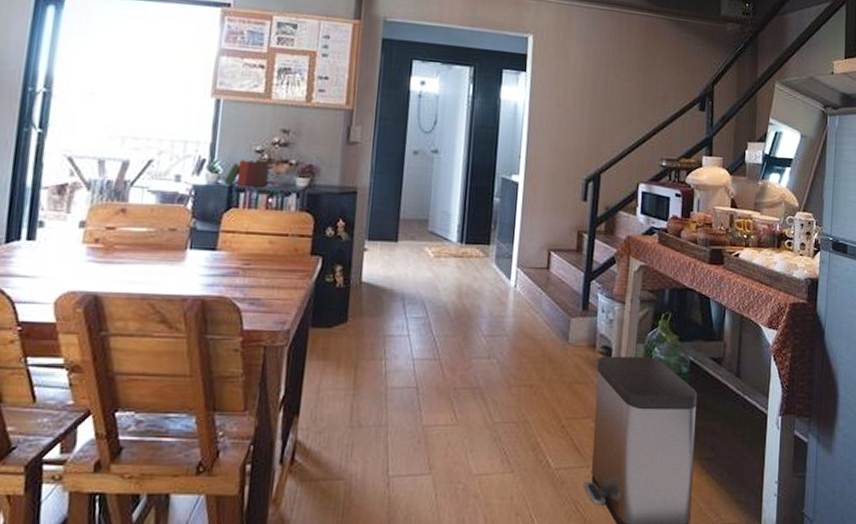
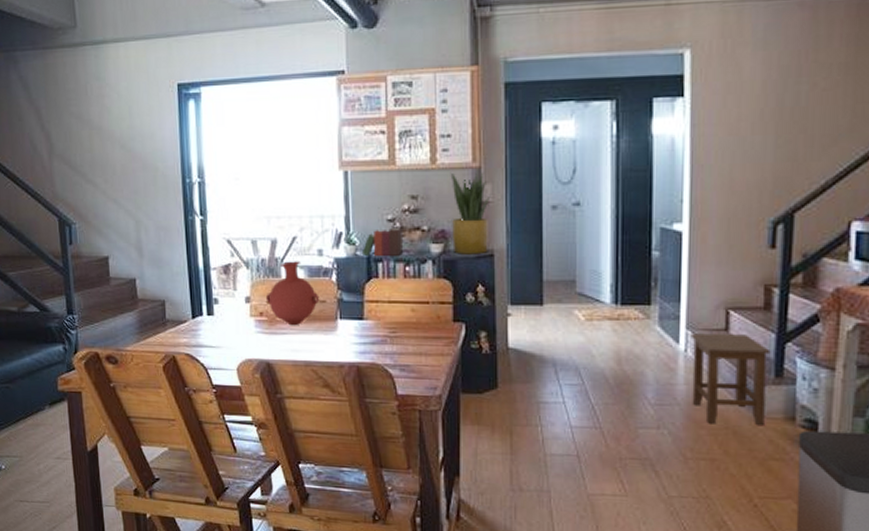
vase: none [105,185,170,255] -> present [265,261,320,326]
planter: none [318,112,360,191] -> present [450,170,491,255]
stool: none [517,271,580,354] -> present [690,333,771,427]

